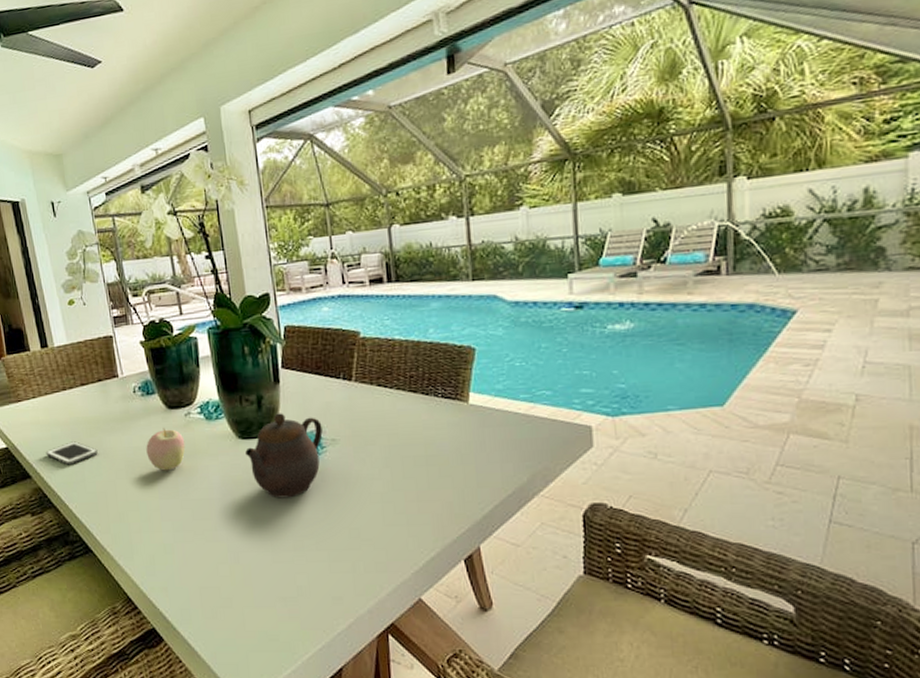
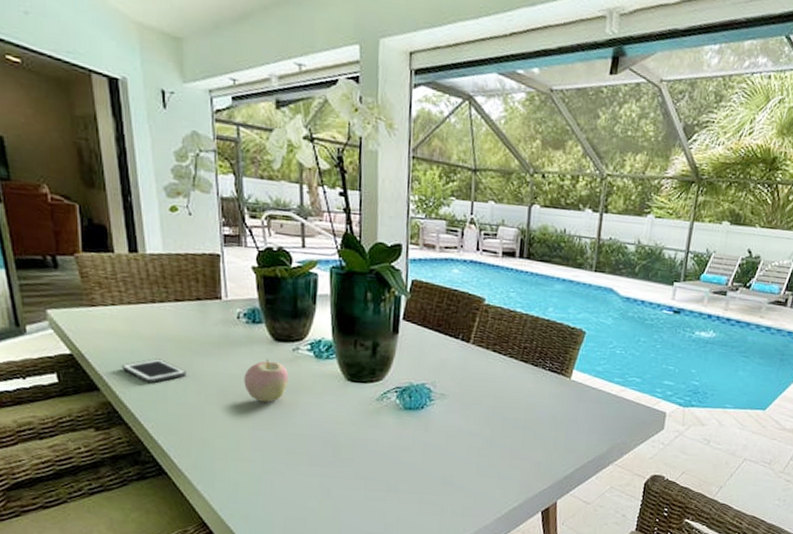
teapot: present [245,413,323,499] -> none [352,362,434,443]

